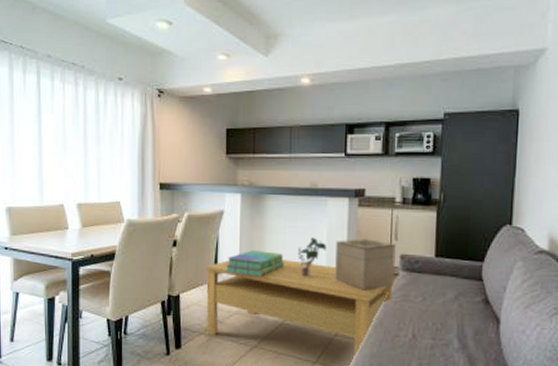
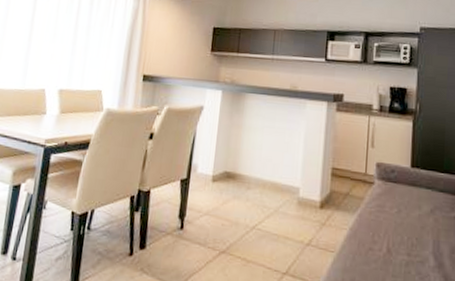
coffee table: present [206,260,393,357] -> none [174,157,368,270]
stack of books: present [225,250,284,277] -> none [199,148,260,177]
potted plant: present [298,237,326,277] -> none [274,139,303,180]
decorative box: present [335,239,396,292] -> none [310,143,372,199]

